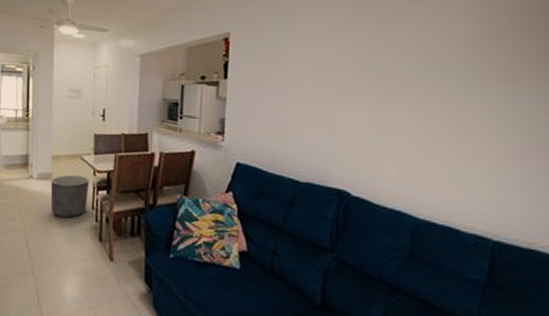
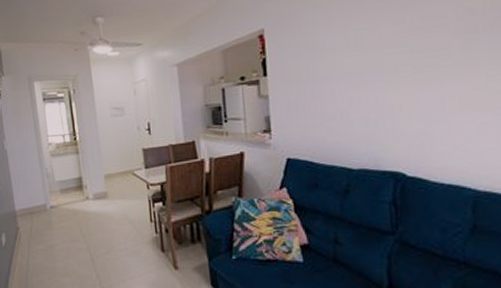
planter: present [50,175,89,218] -> none [107,191,145,233]

